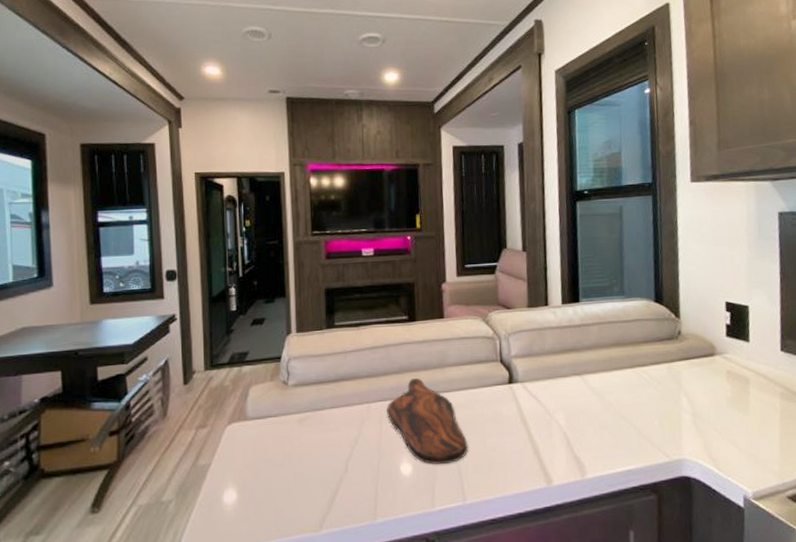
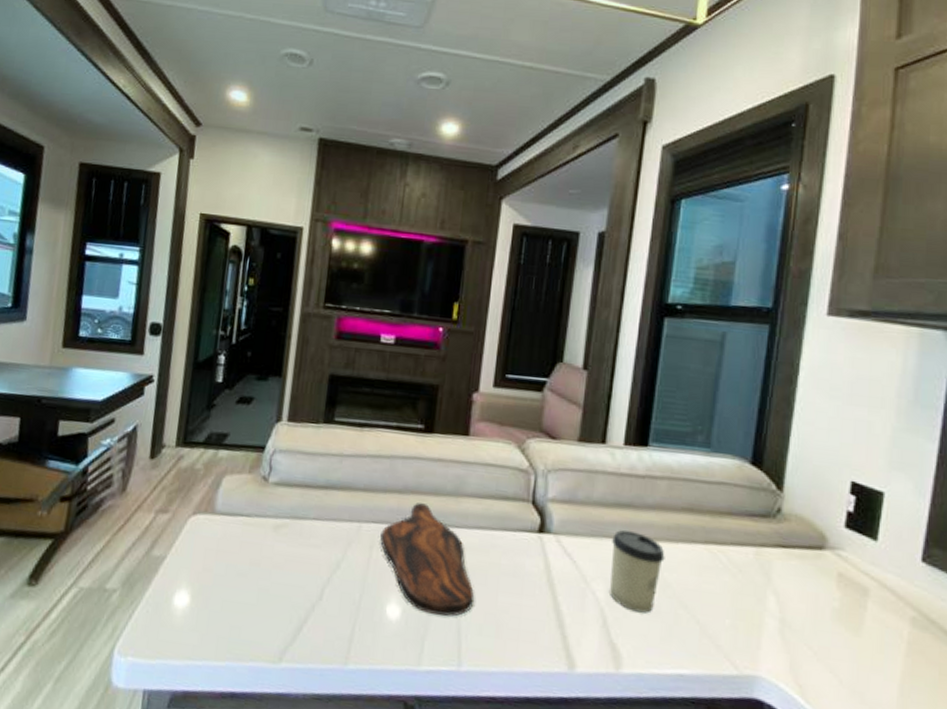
cup: none [564,369,605,430] -> present [610,530,665,613]

